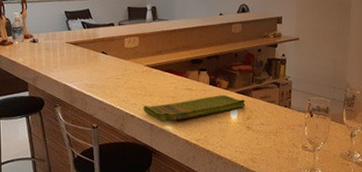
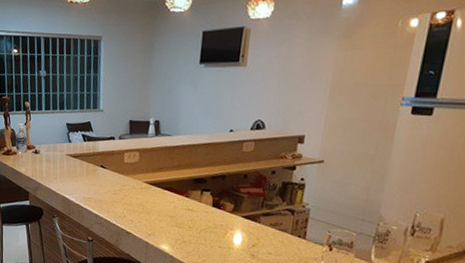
dish towel: present [143,95,246,123] -> none [139,218,252,242]

